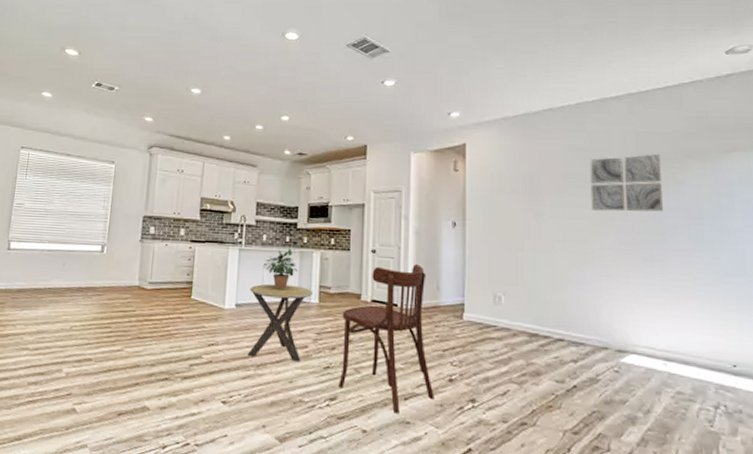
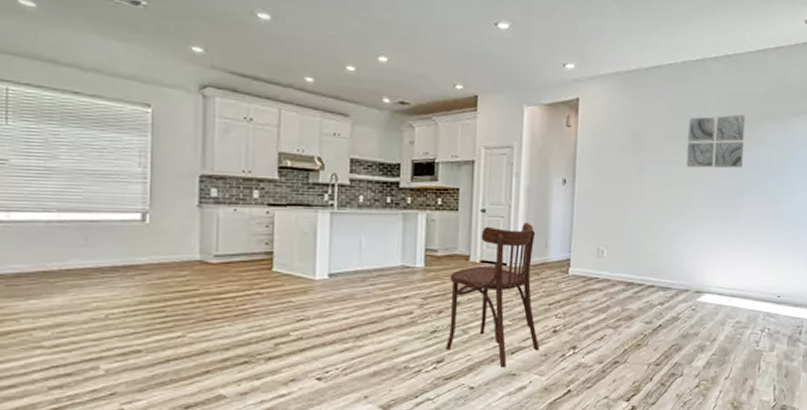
side table: present [247,283,314,363] -> none [344,249,419,330]
potted plant: present [263,248,298,290] -> none [360,210,401,256]

